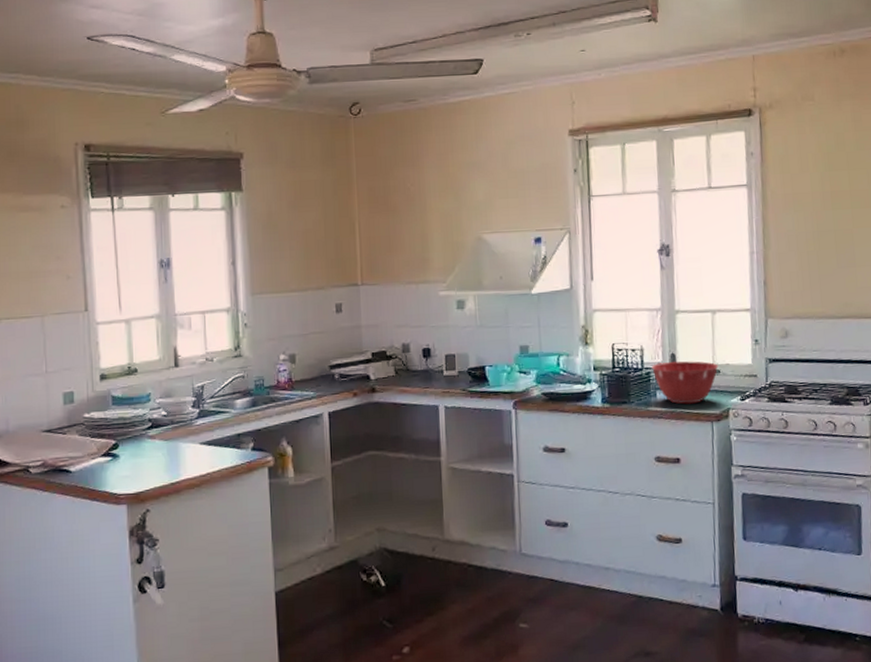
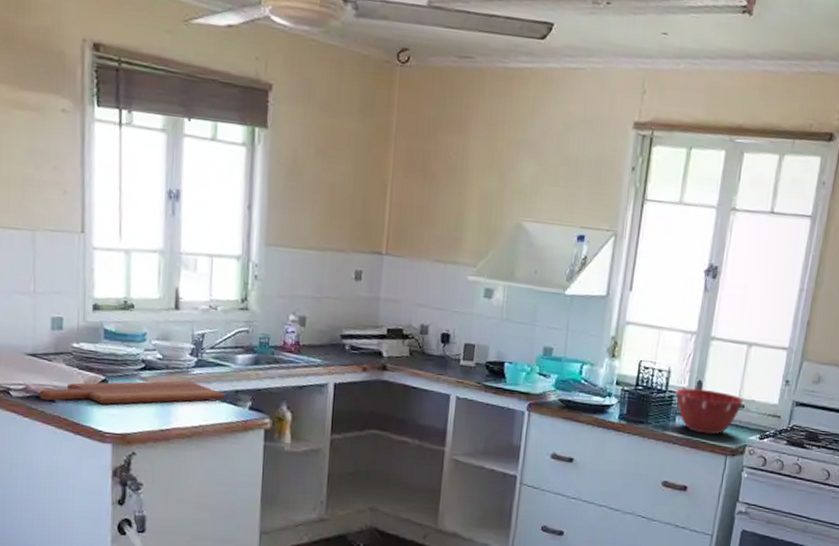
cutting board: none [57,431,228,472] -> present [40,380,225,405]

